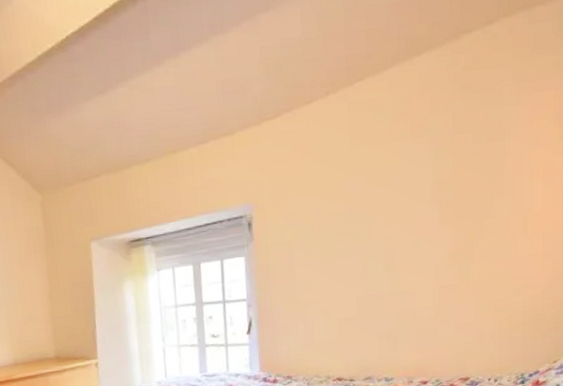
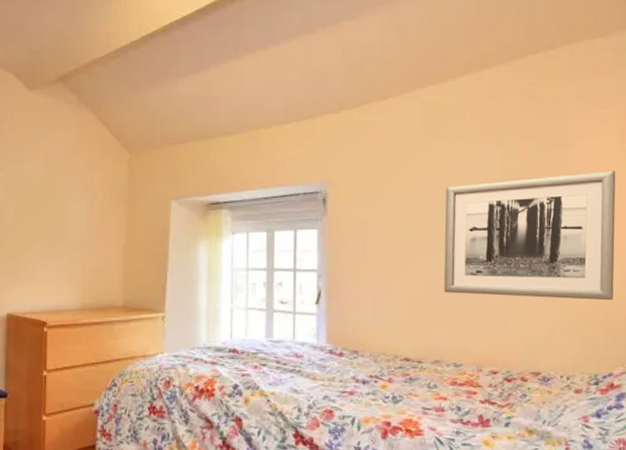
wall art: none [374,160,552,309] -> present [443,170,616,301]

